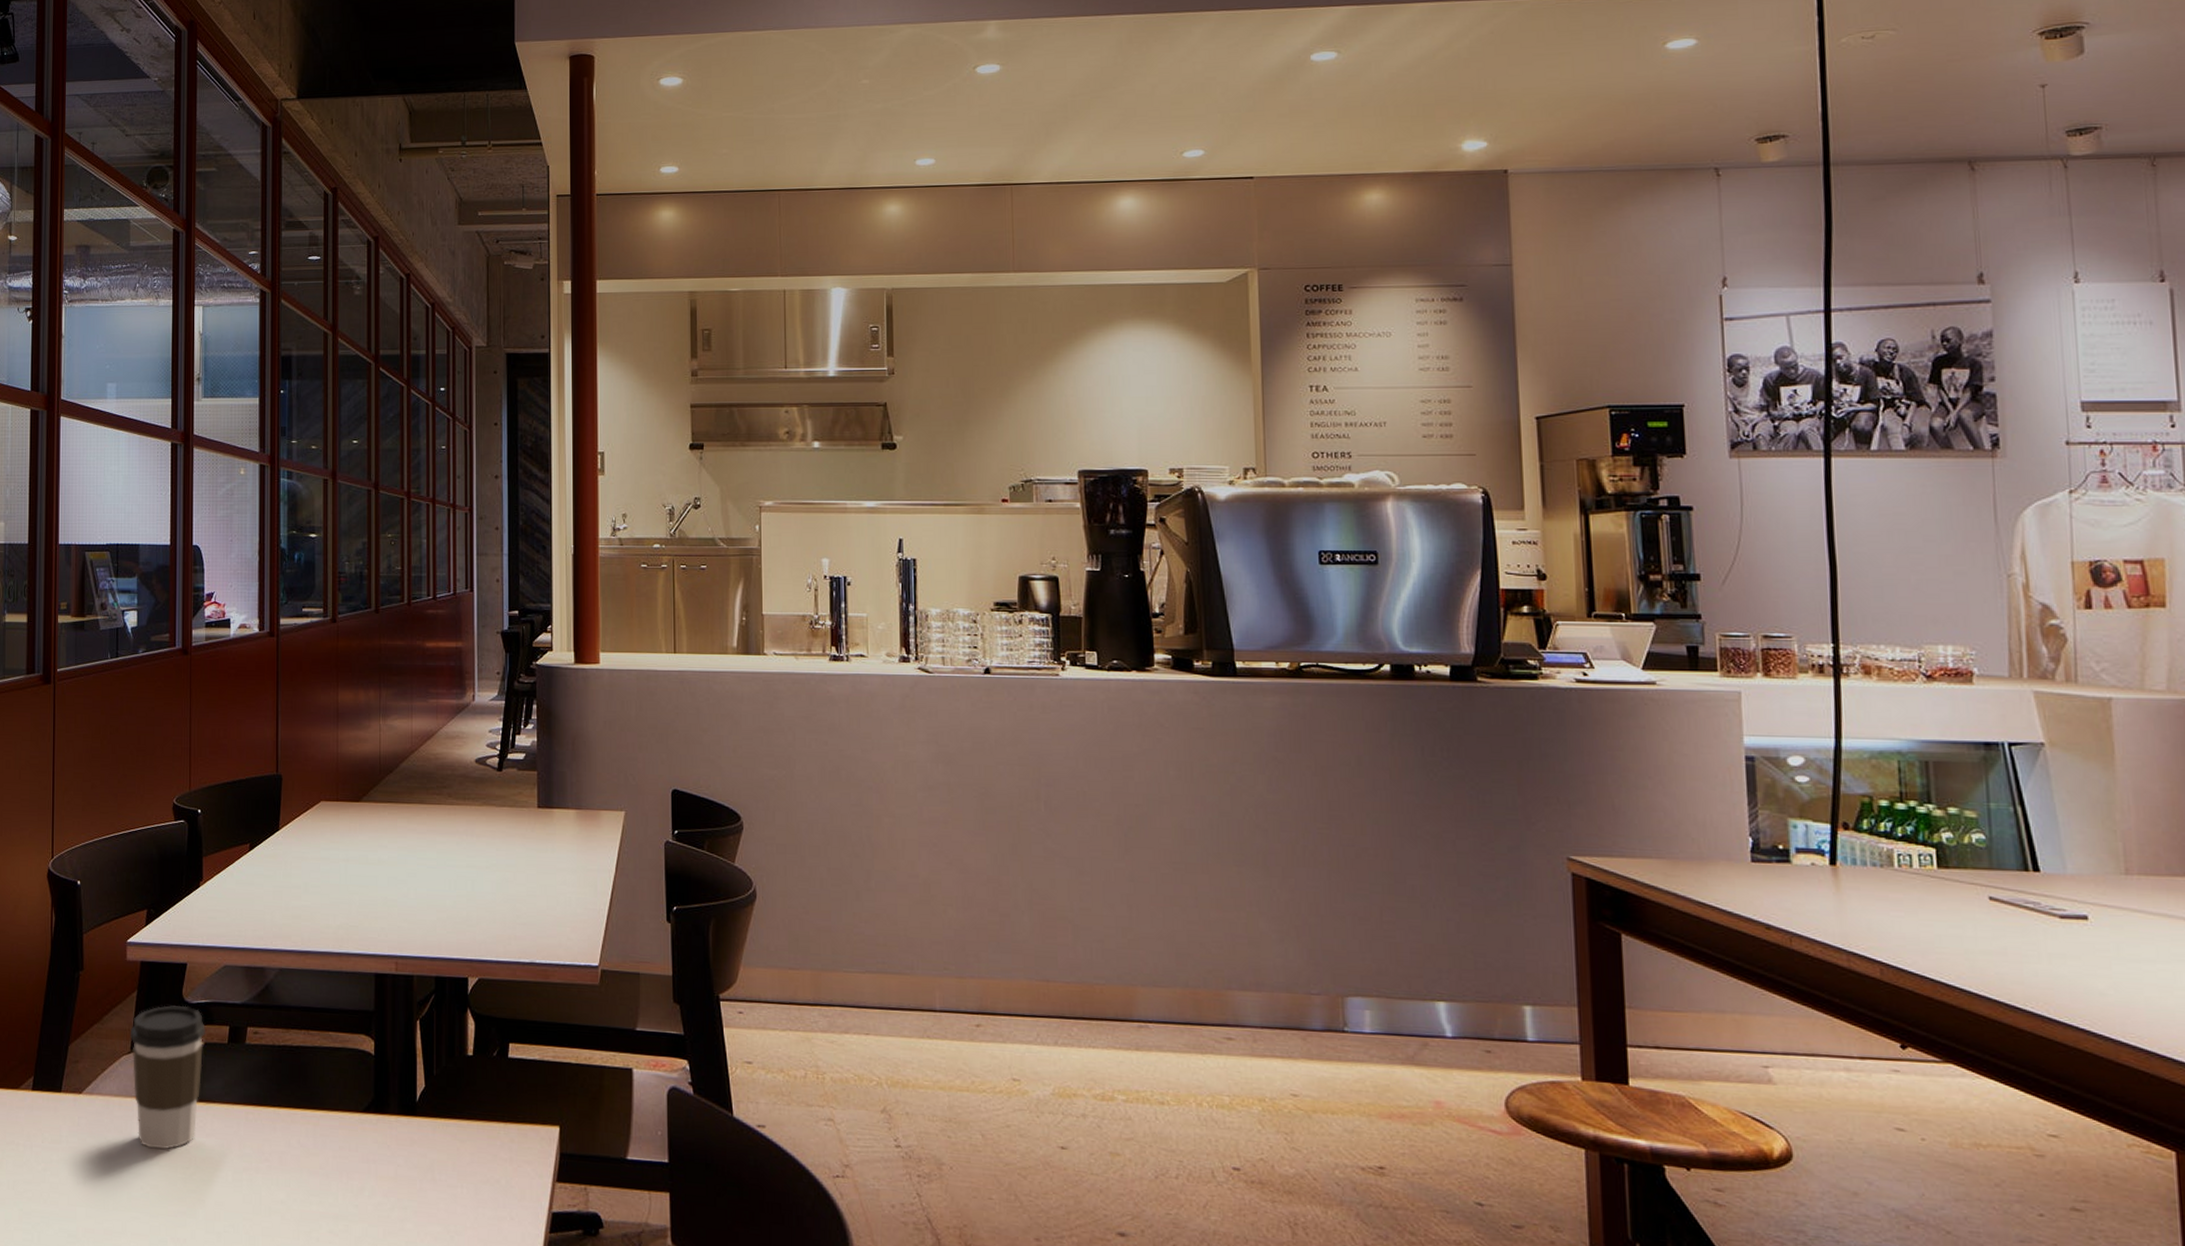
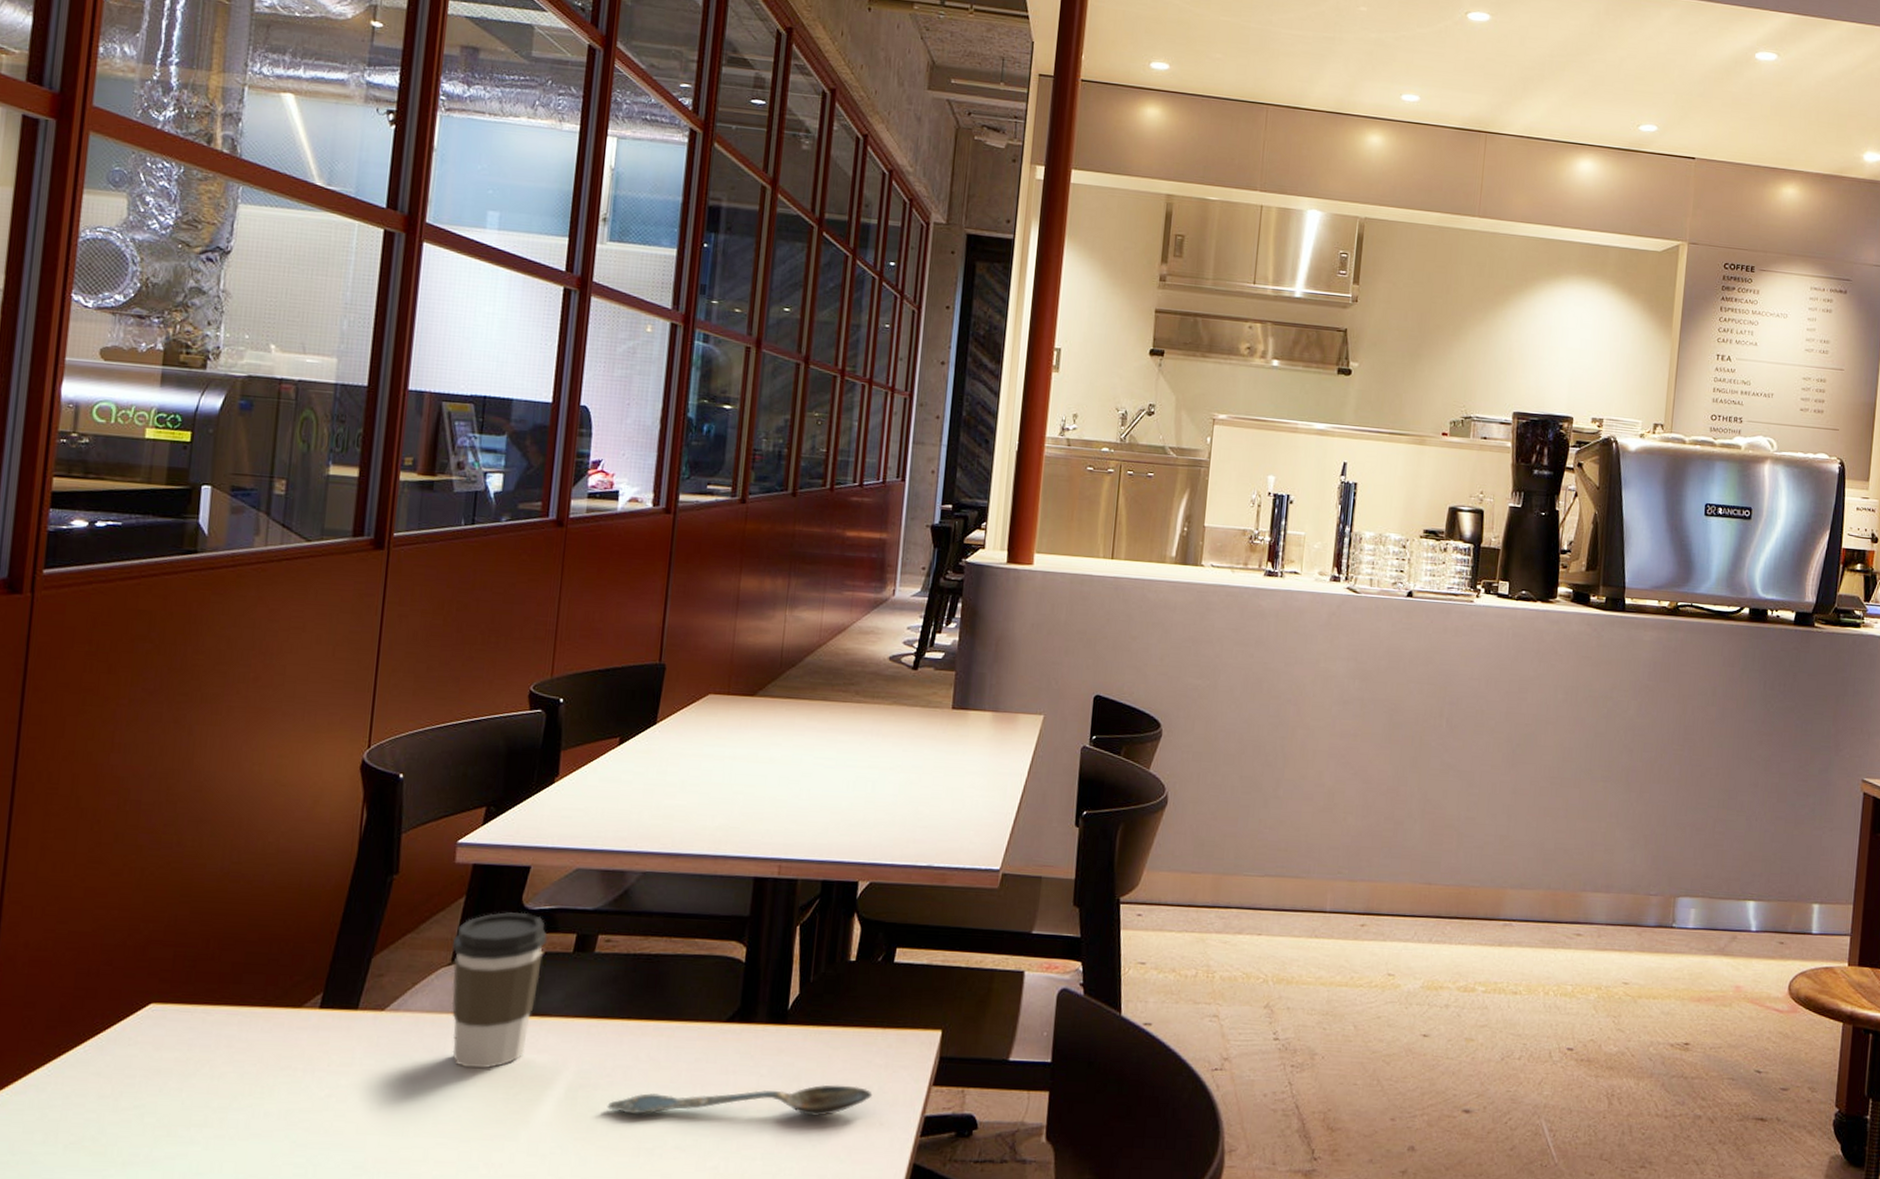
spoon: none [268,1176,501,1209] -> present [607,1084,873,1117]

